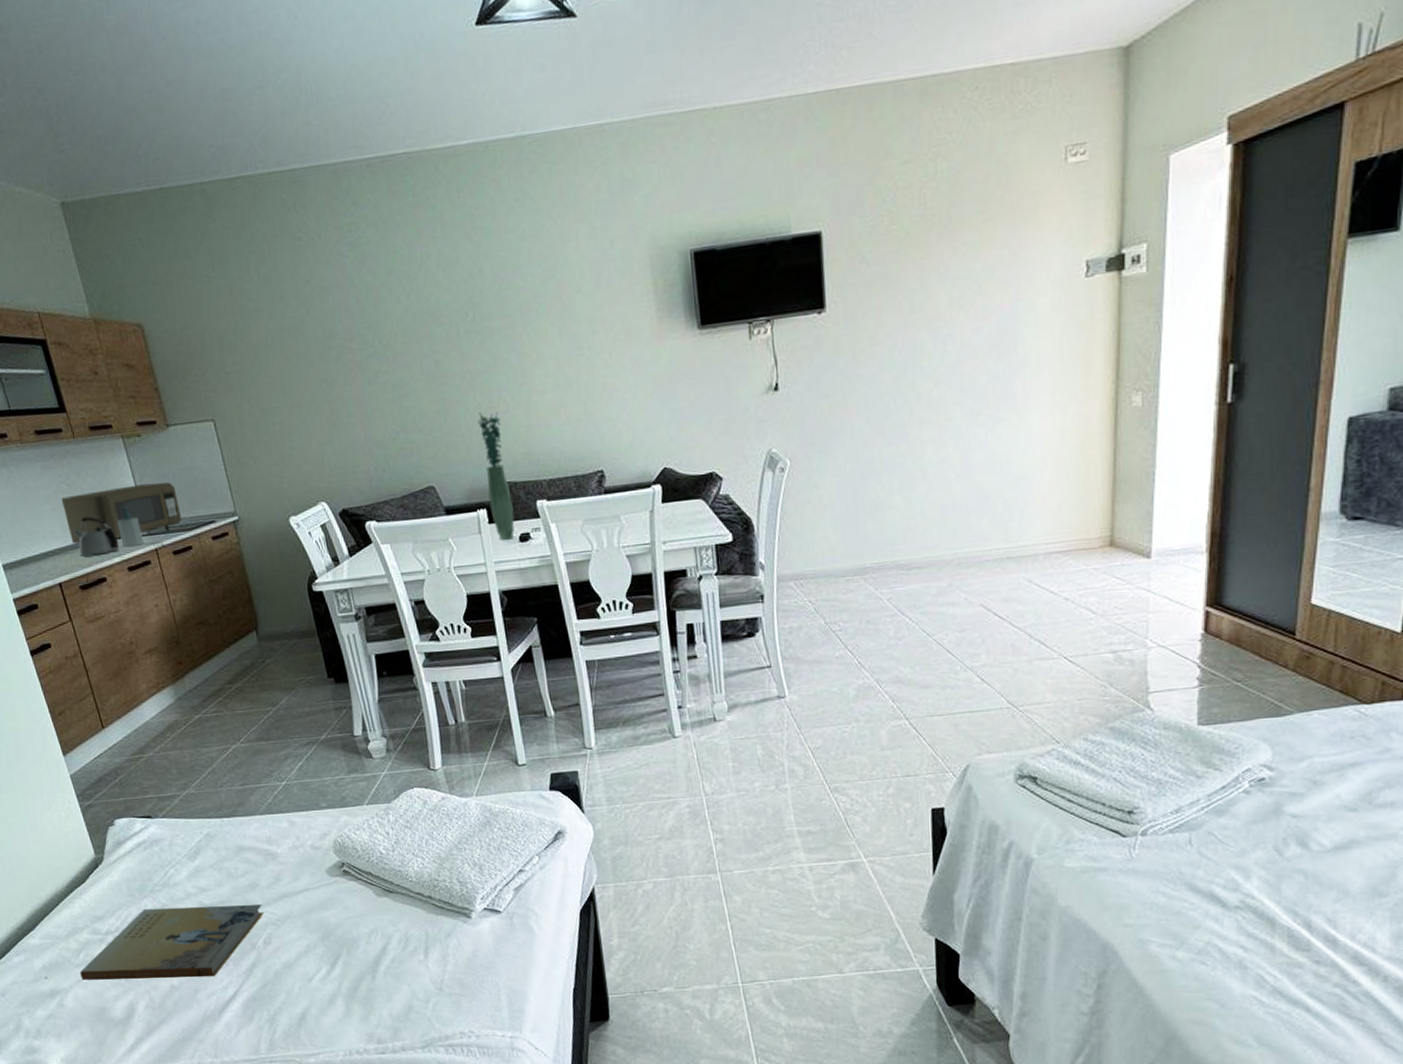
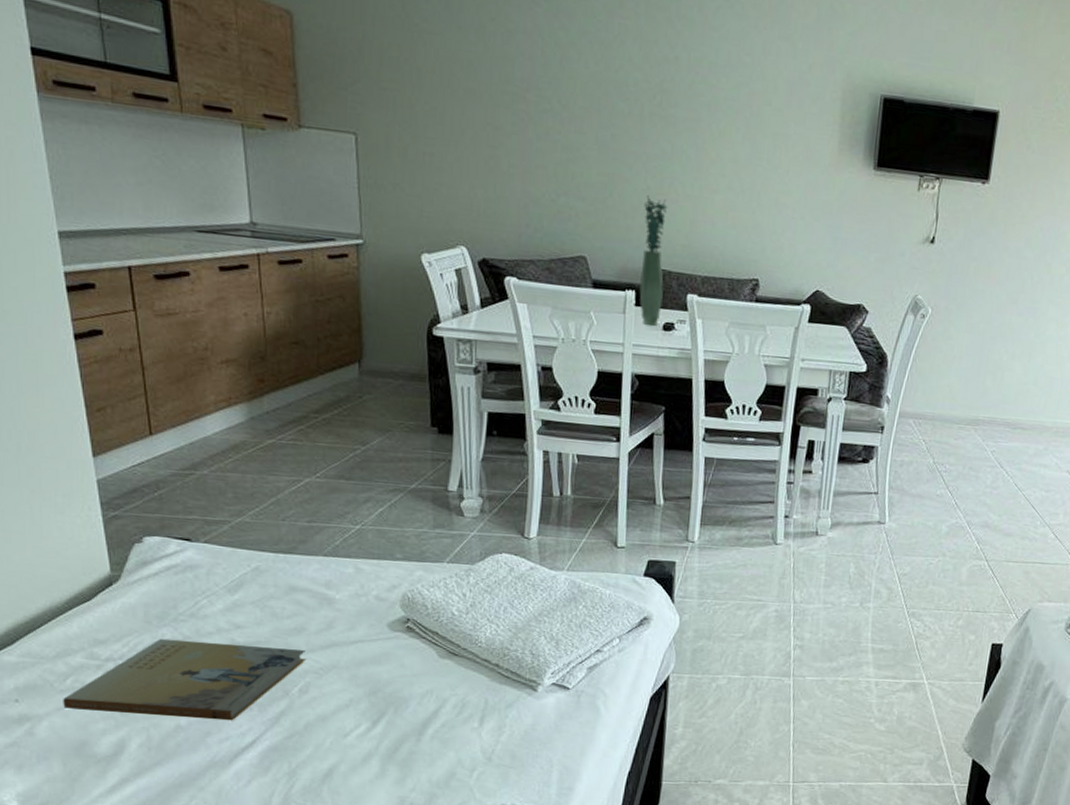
microwave: present [62,482,182,544] -> none [152,173,296,236]
kettle: present [73,517,119,558] -> none [159,201,212,247]
soap bottle: present [116,507,144,548] -> none [215,201,244,247]

